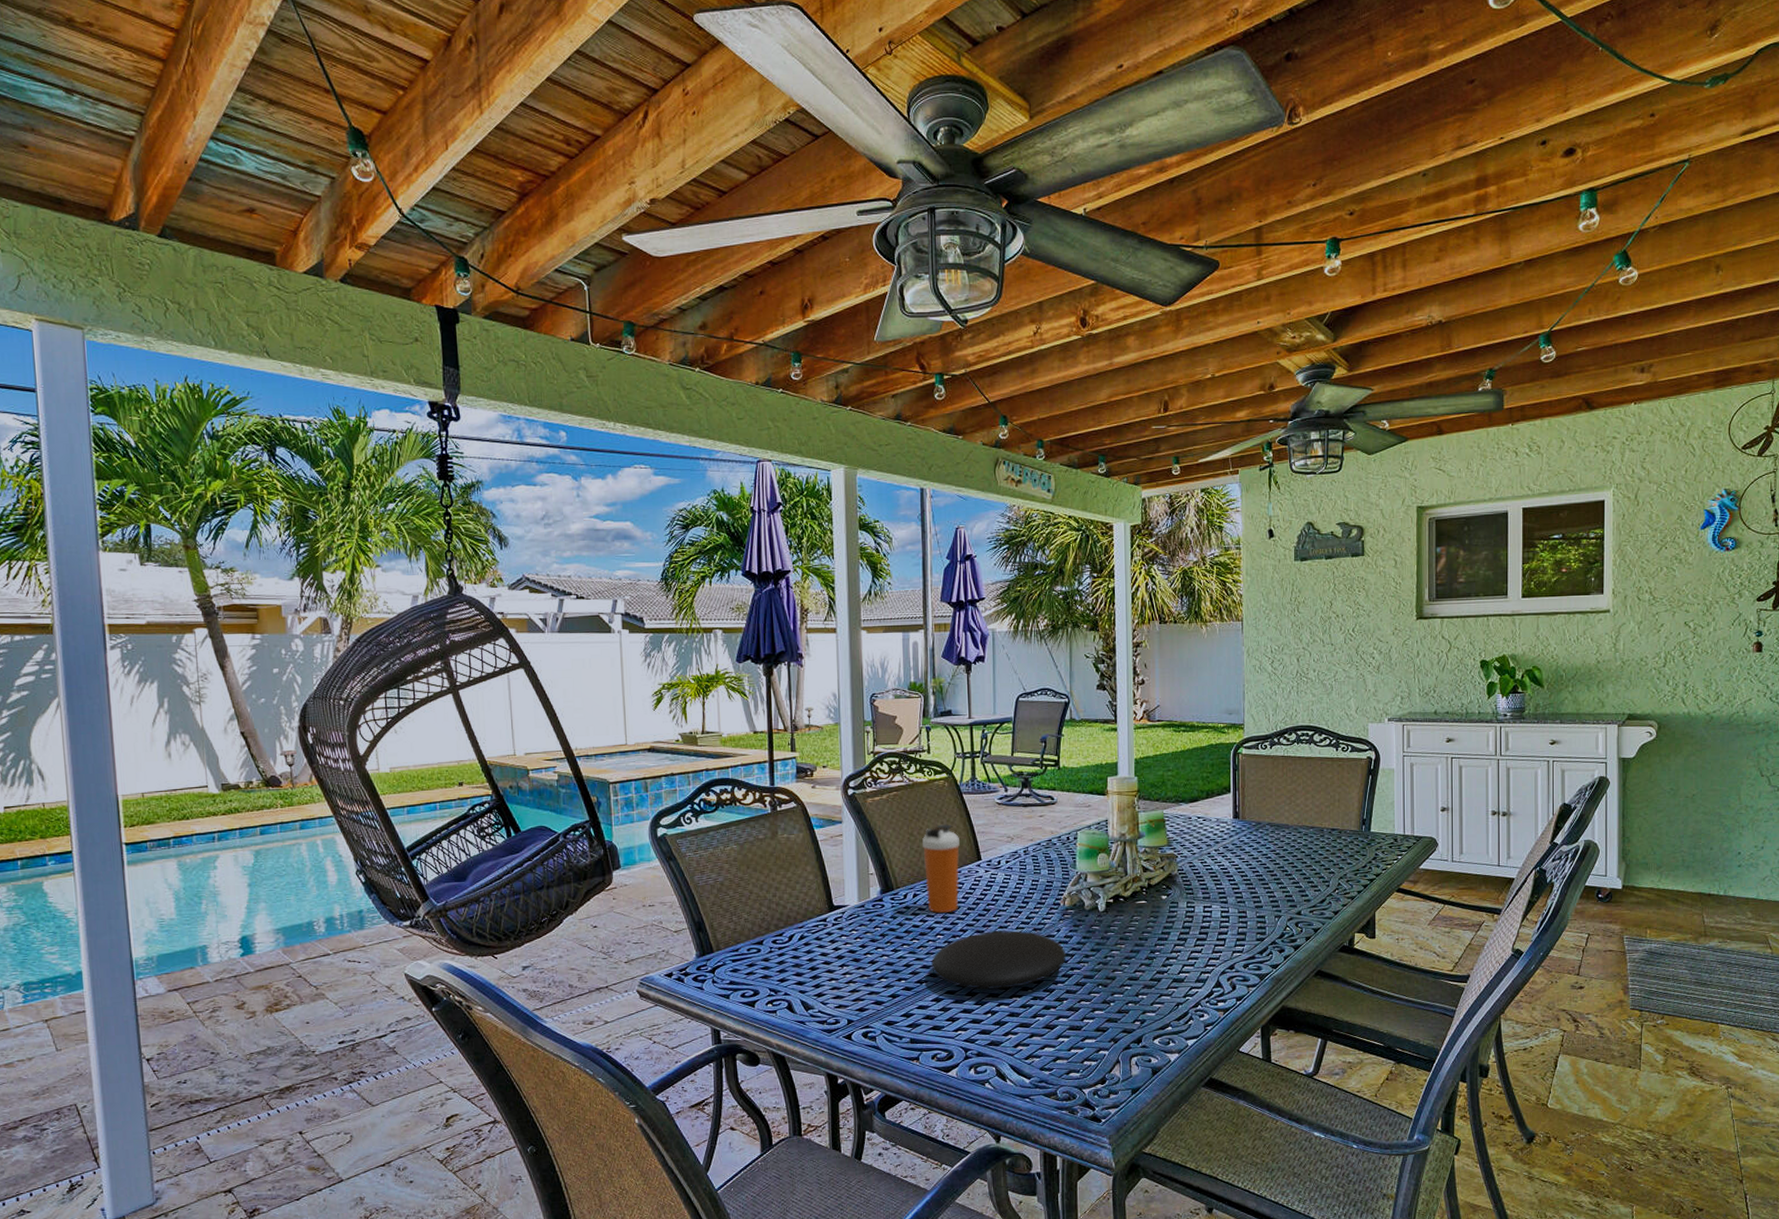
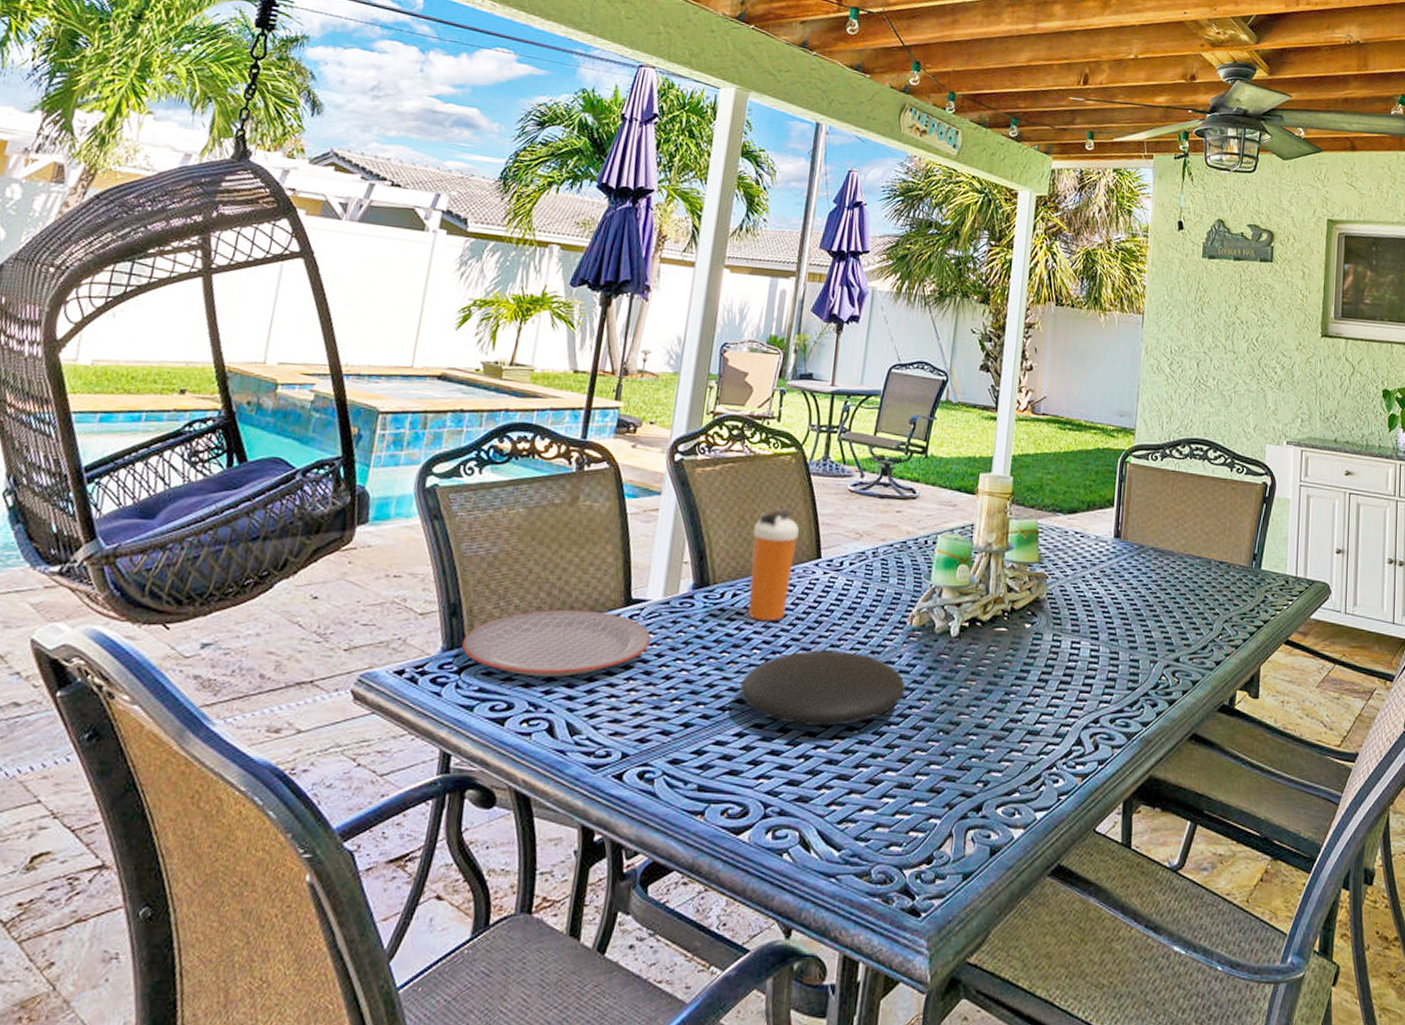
plate: none [710,917,855,970] -> present [461,609,651,677]

